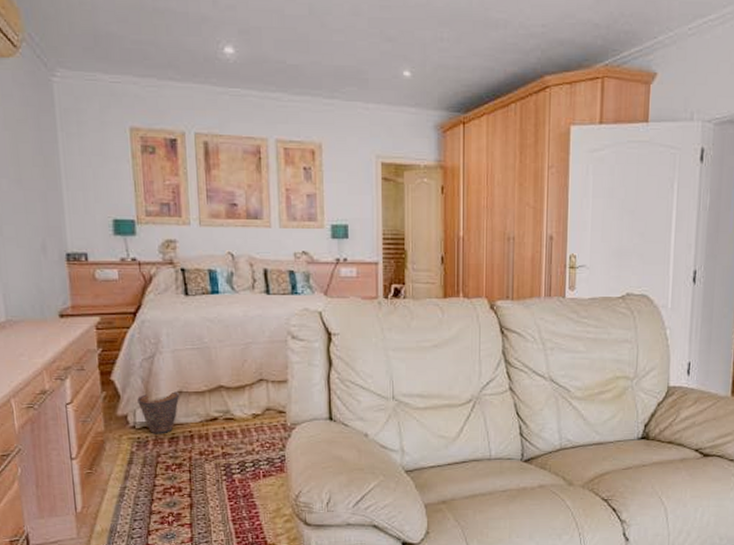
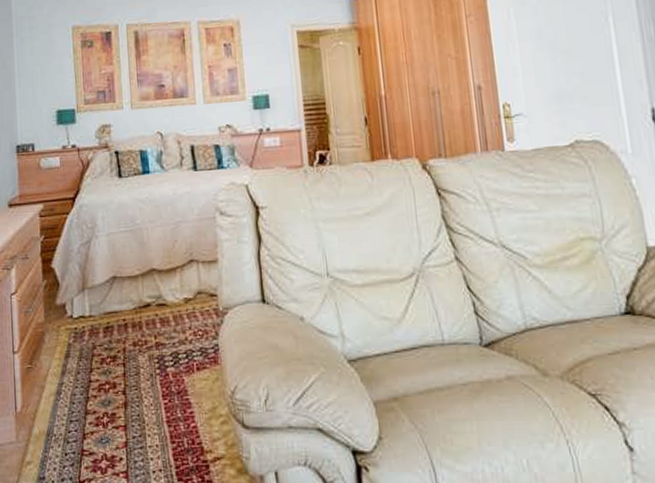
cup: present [137,390,179,434] -> none [75,276,114,324]

